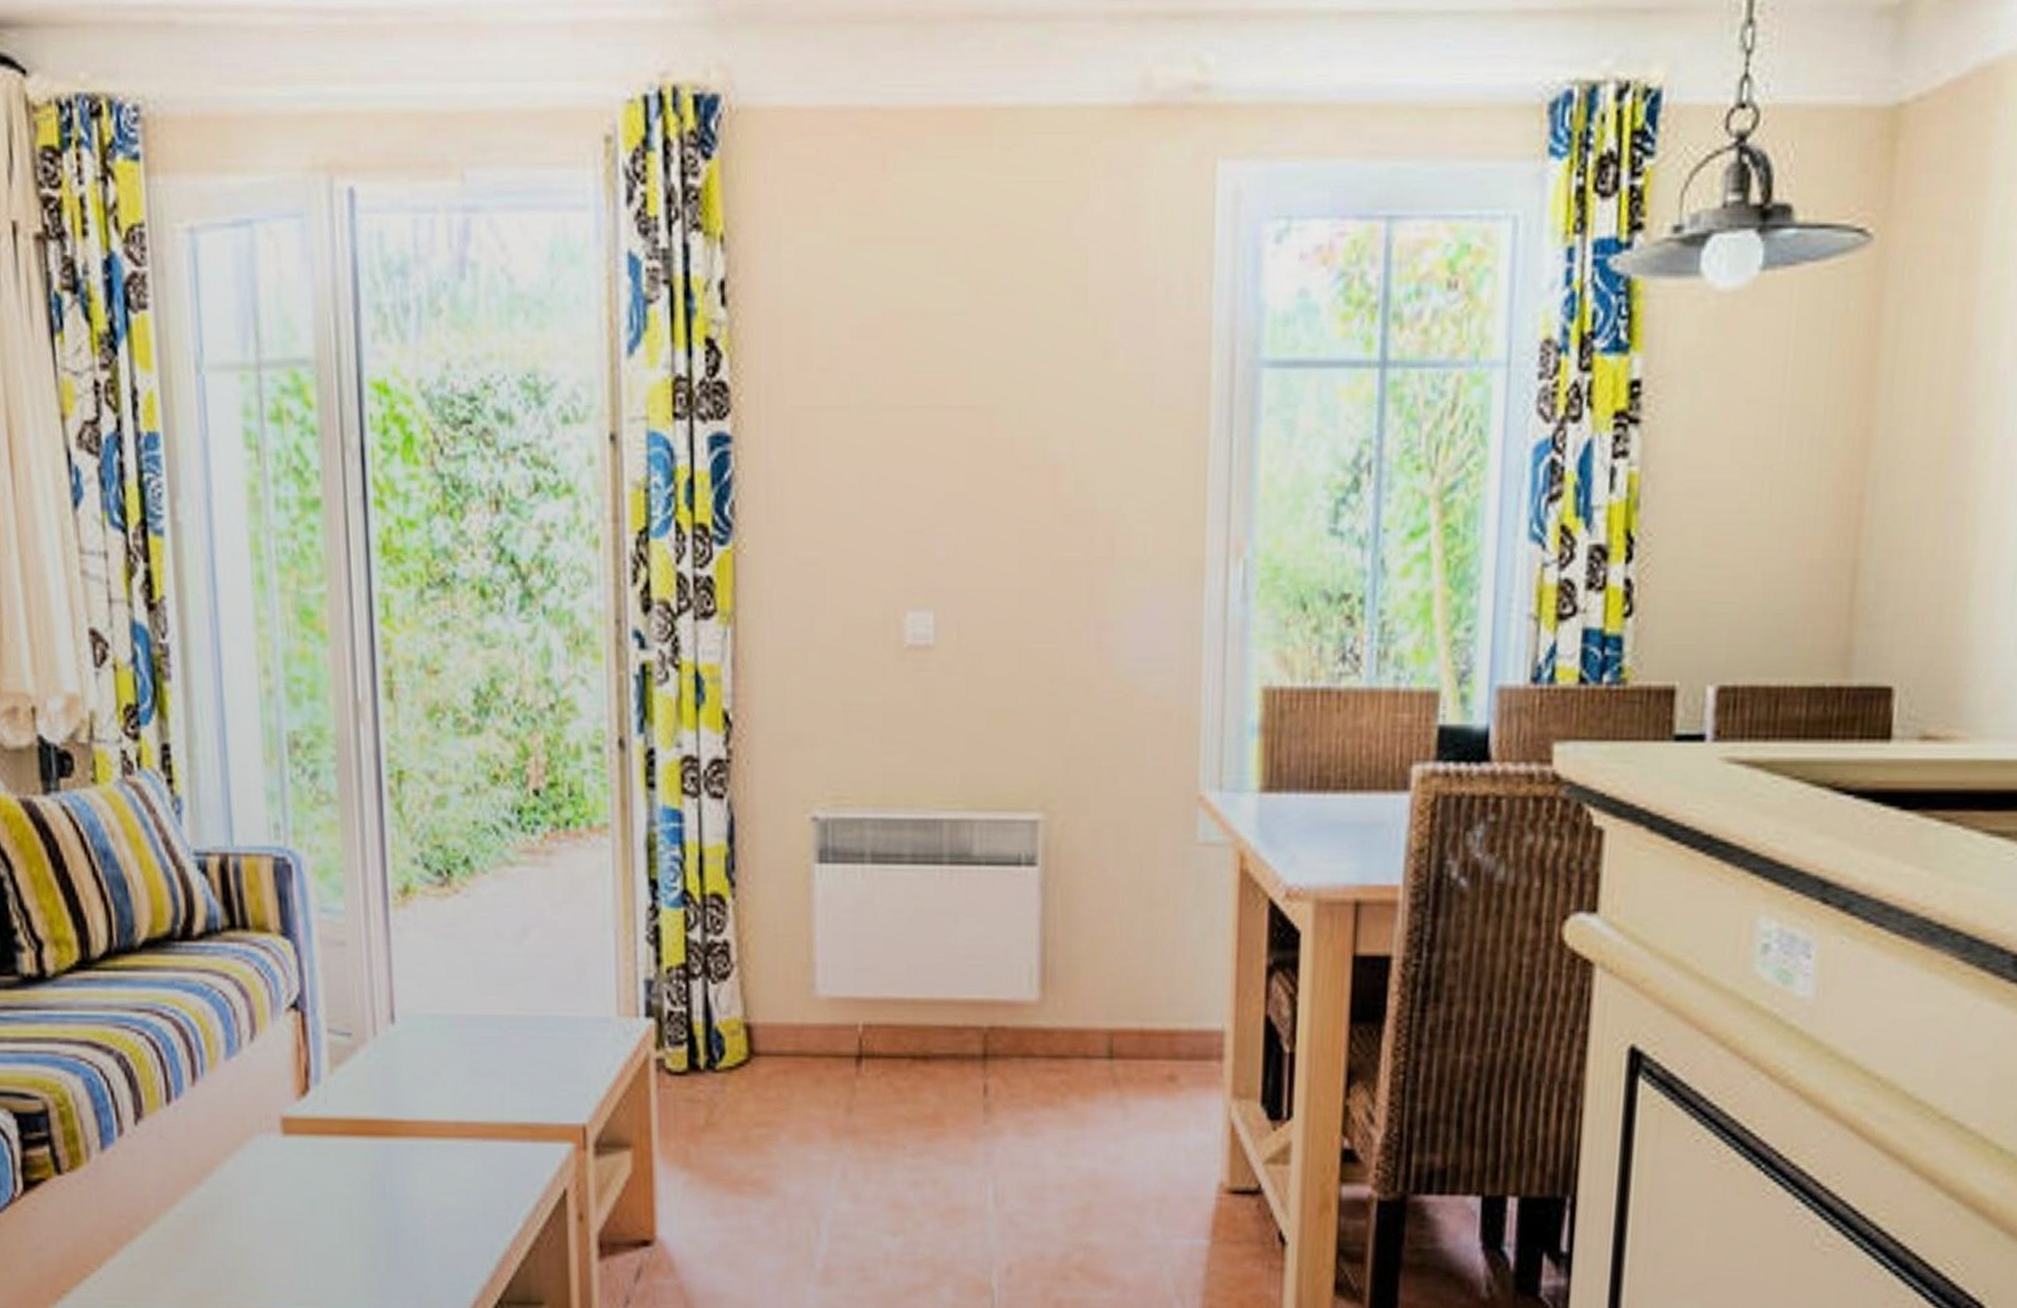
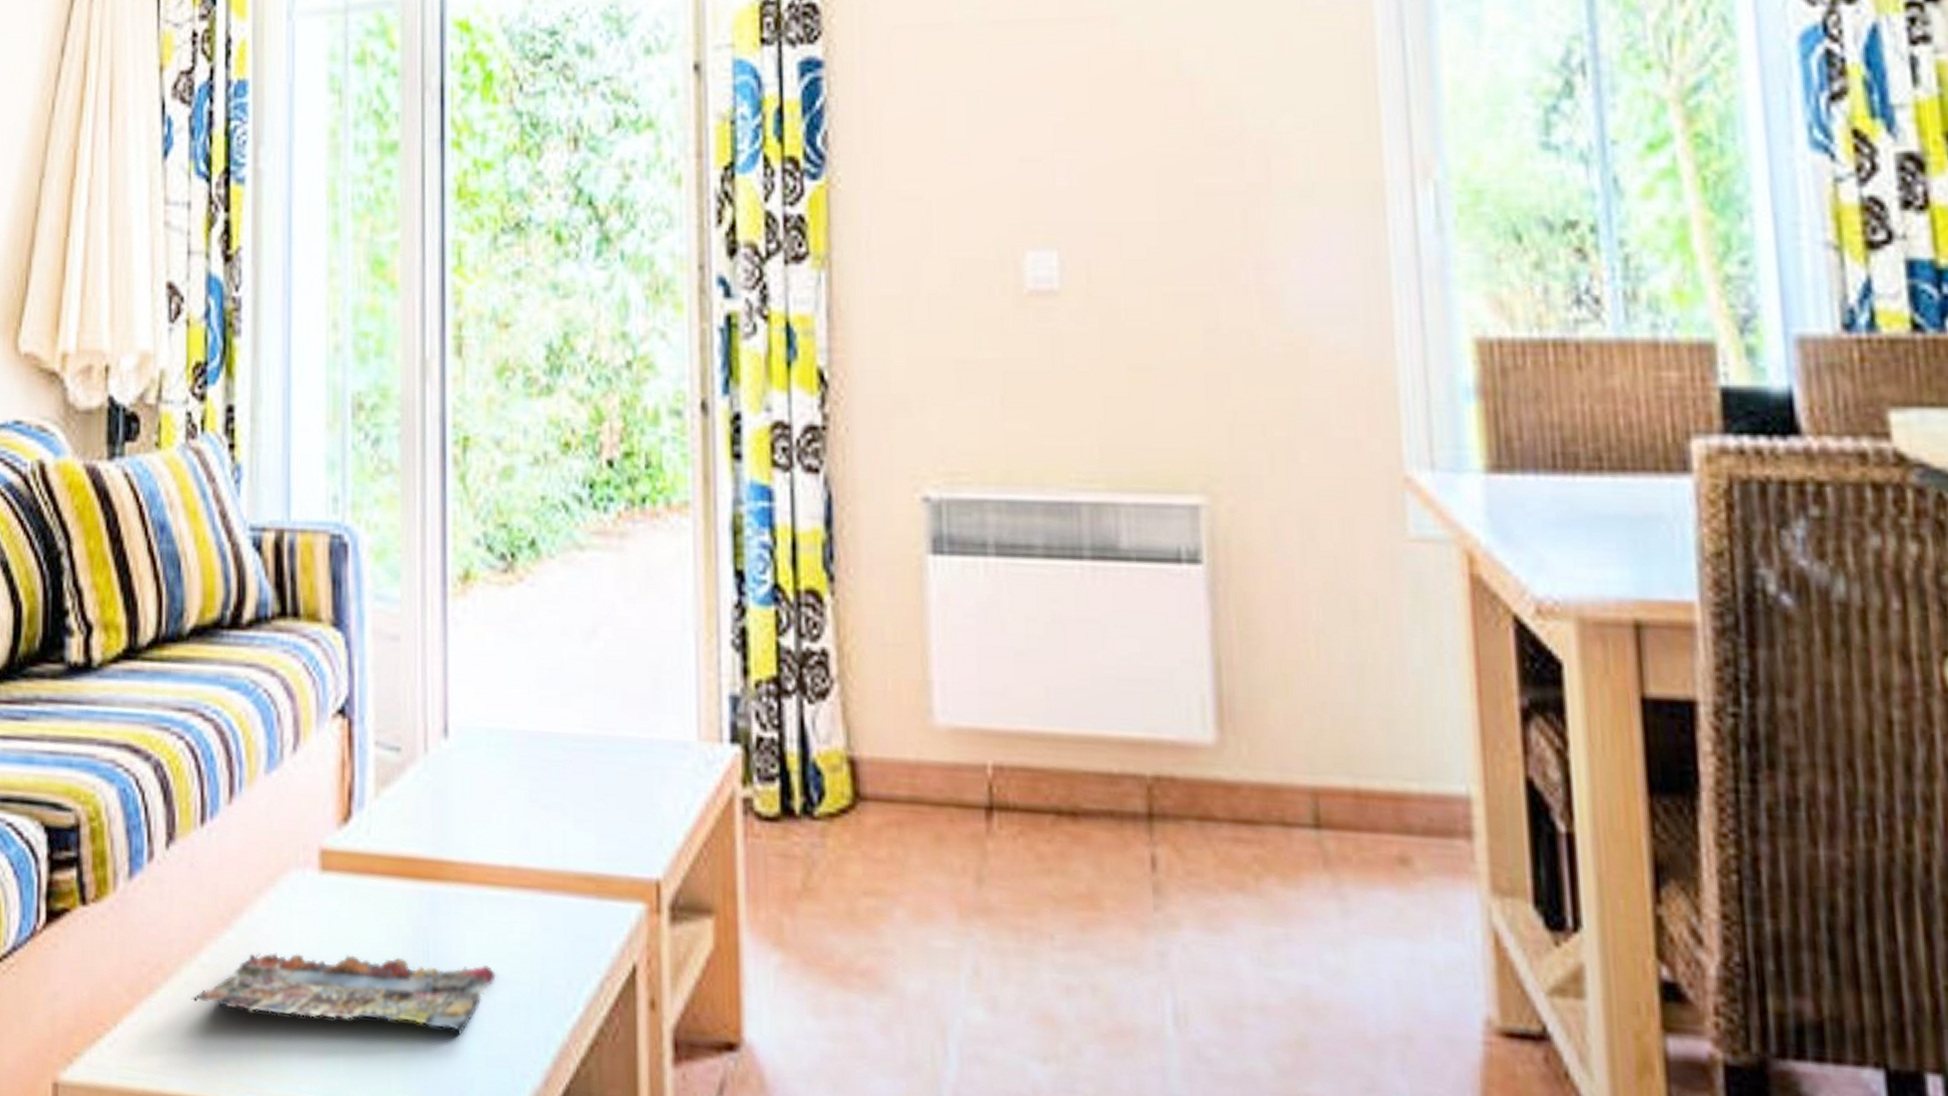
magazine: none [170,1197,445,1251] -> present [191,952,495,1035]

